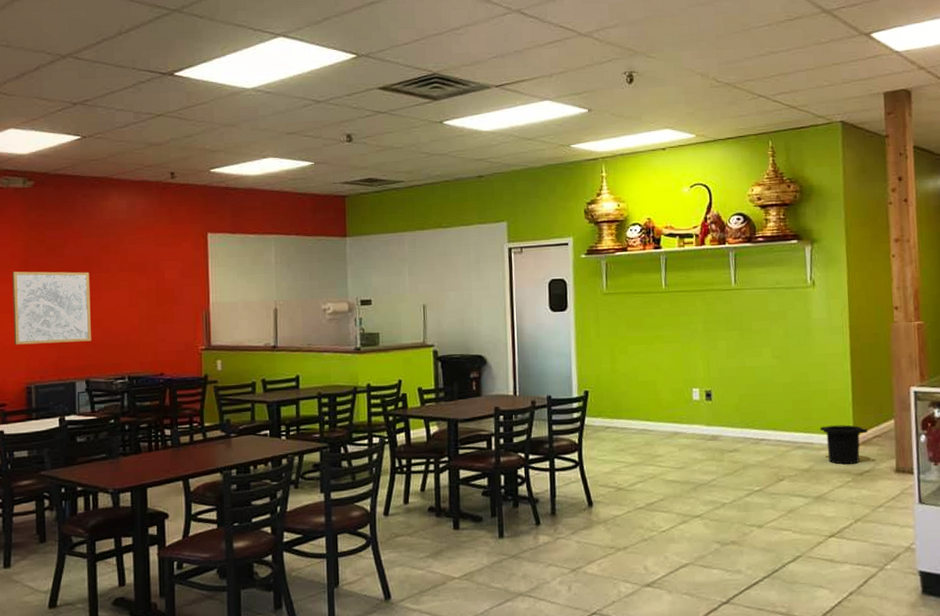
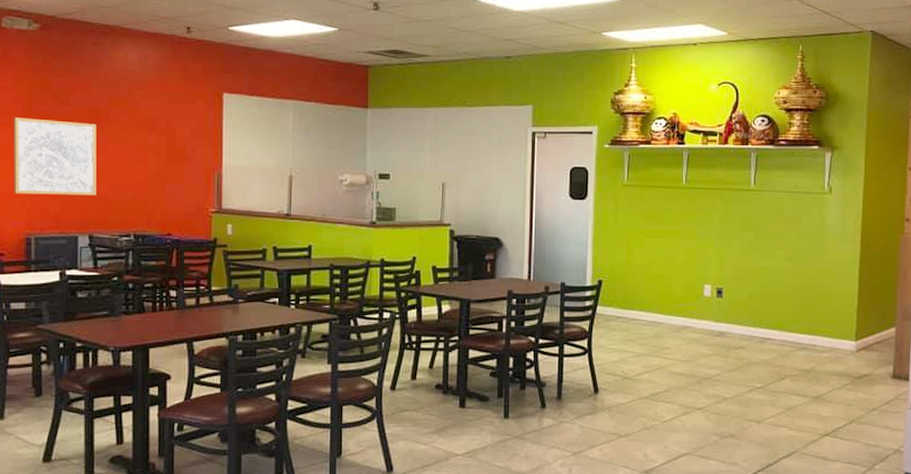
trash can: present [820,425,867,465] -> none [824,329,869,368]

